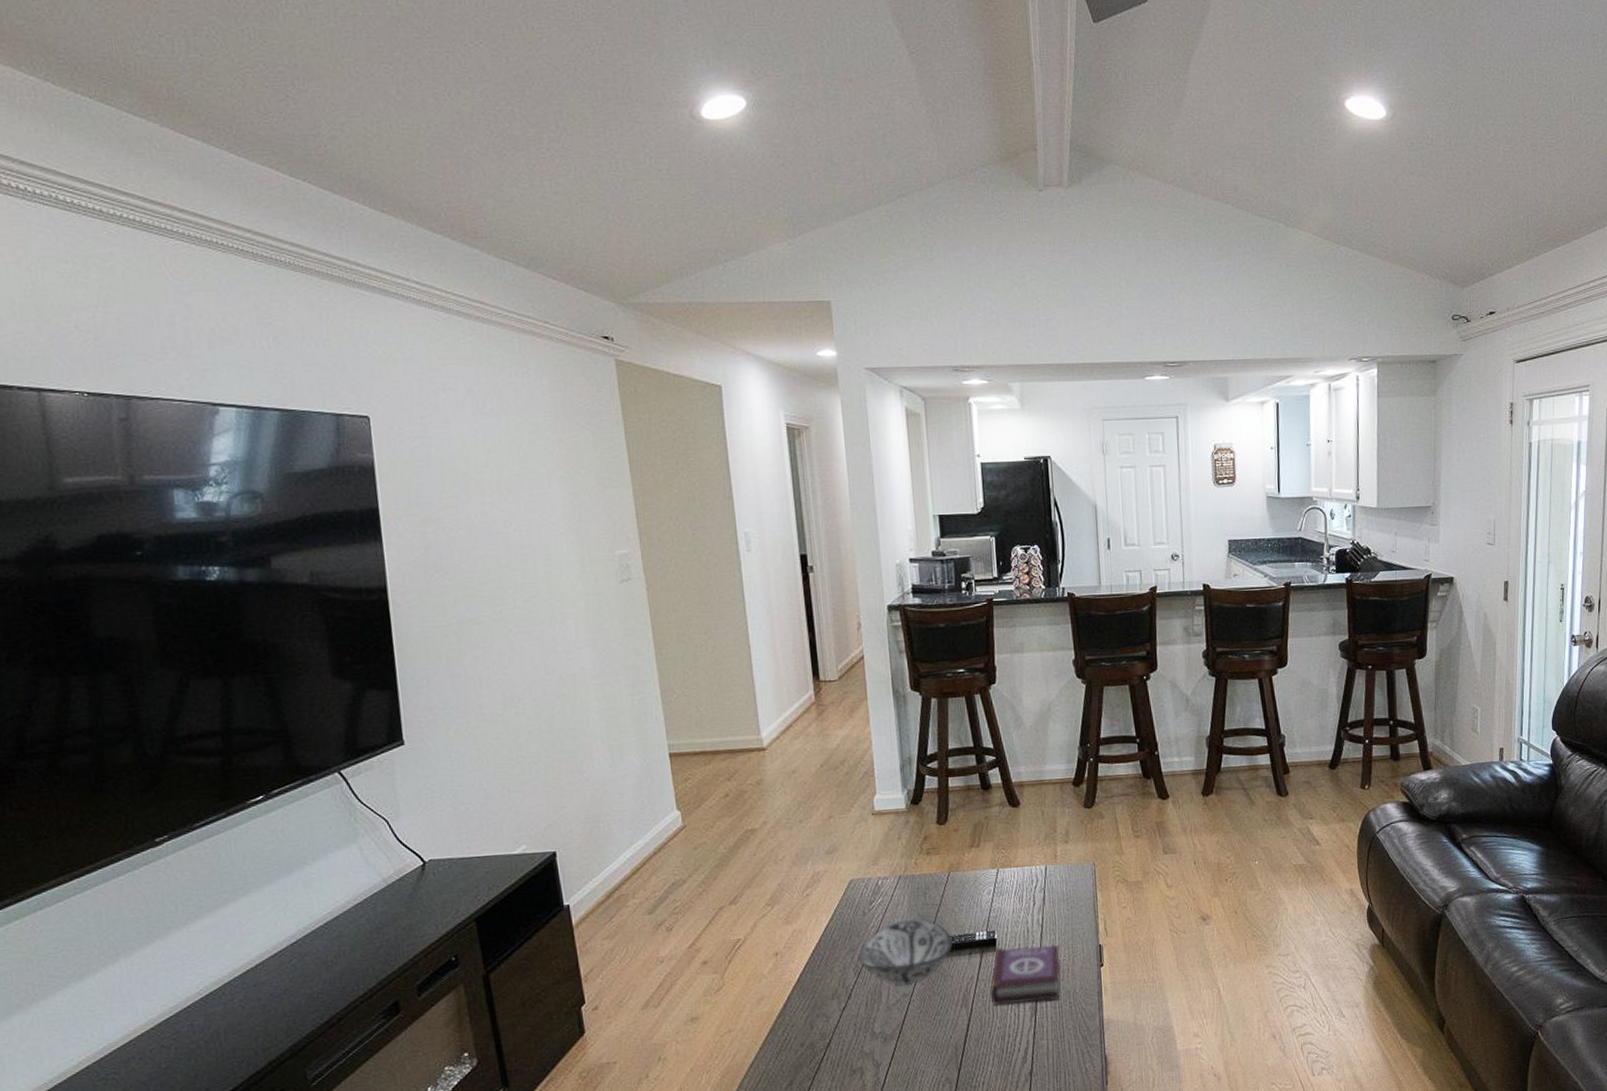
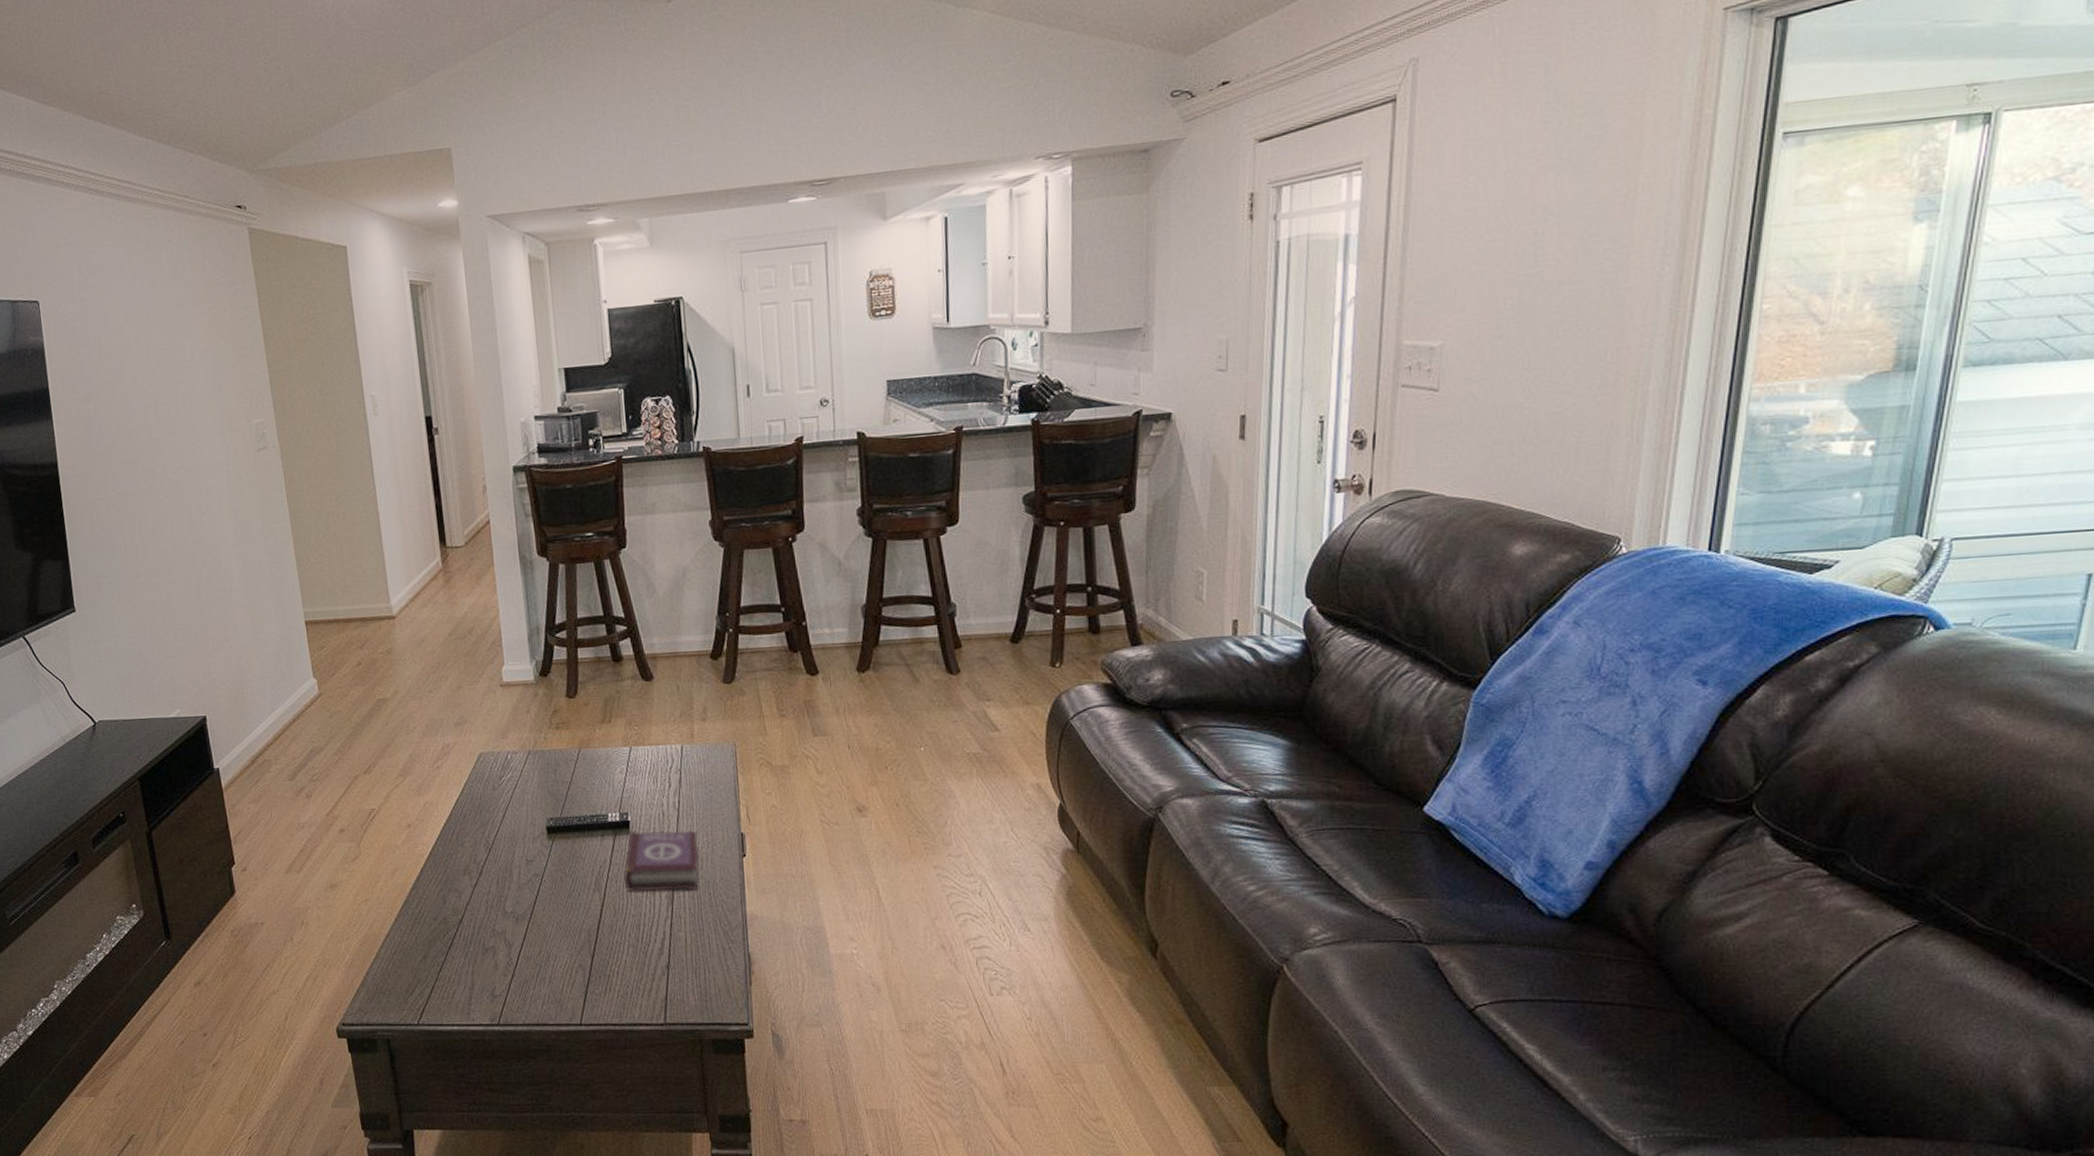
decorative bowl: present [858,918,953,986] -> none [489,796,584,866]

